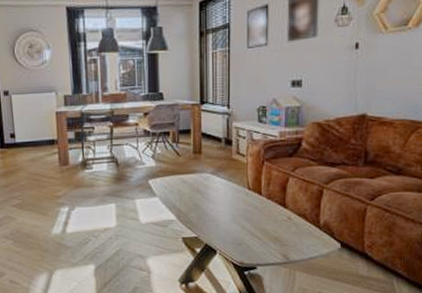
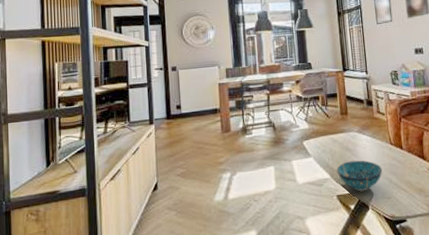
decorative bowl: none [184,203,236,236] -> present [337,160,383,192]

